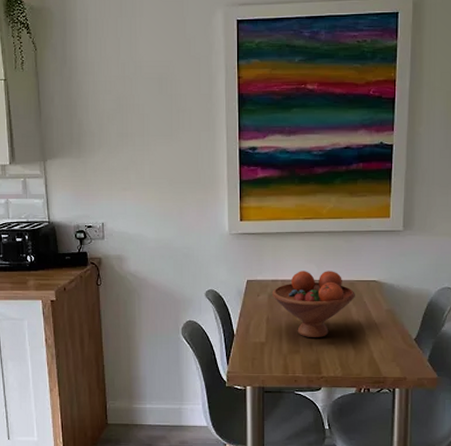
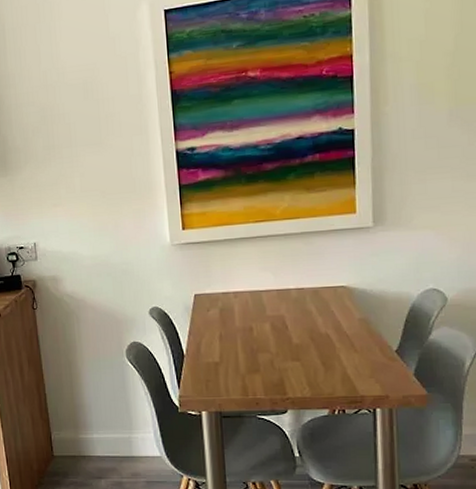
fruit bowl: present [271,271,355,338] -> none [223,278,321,355]

